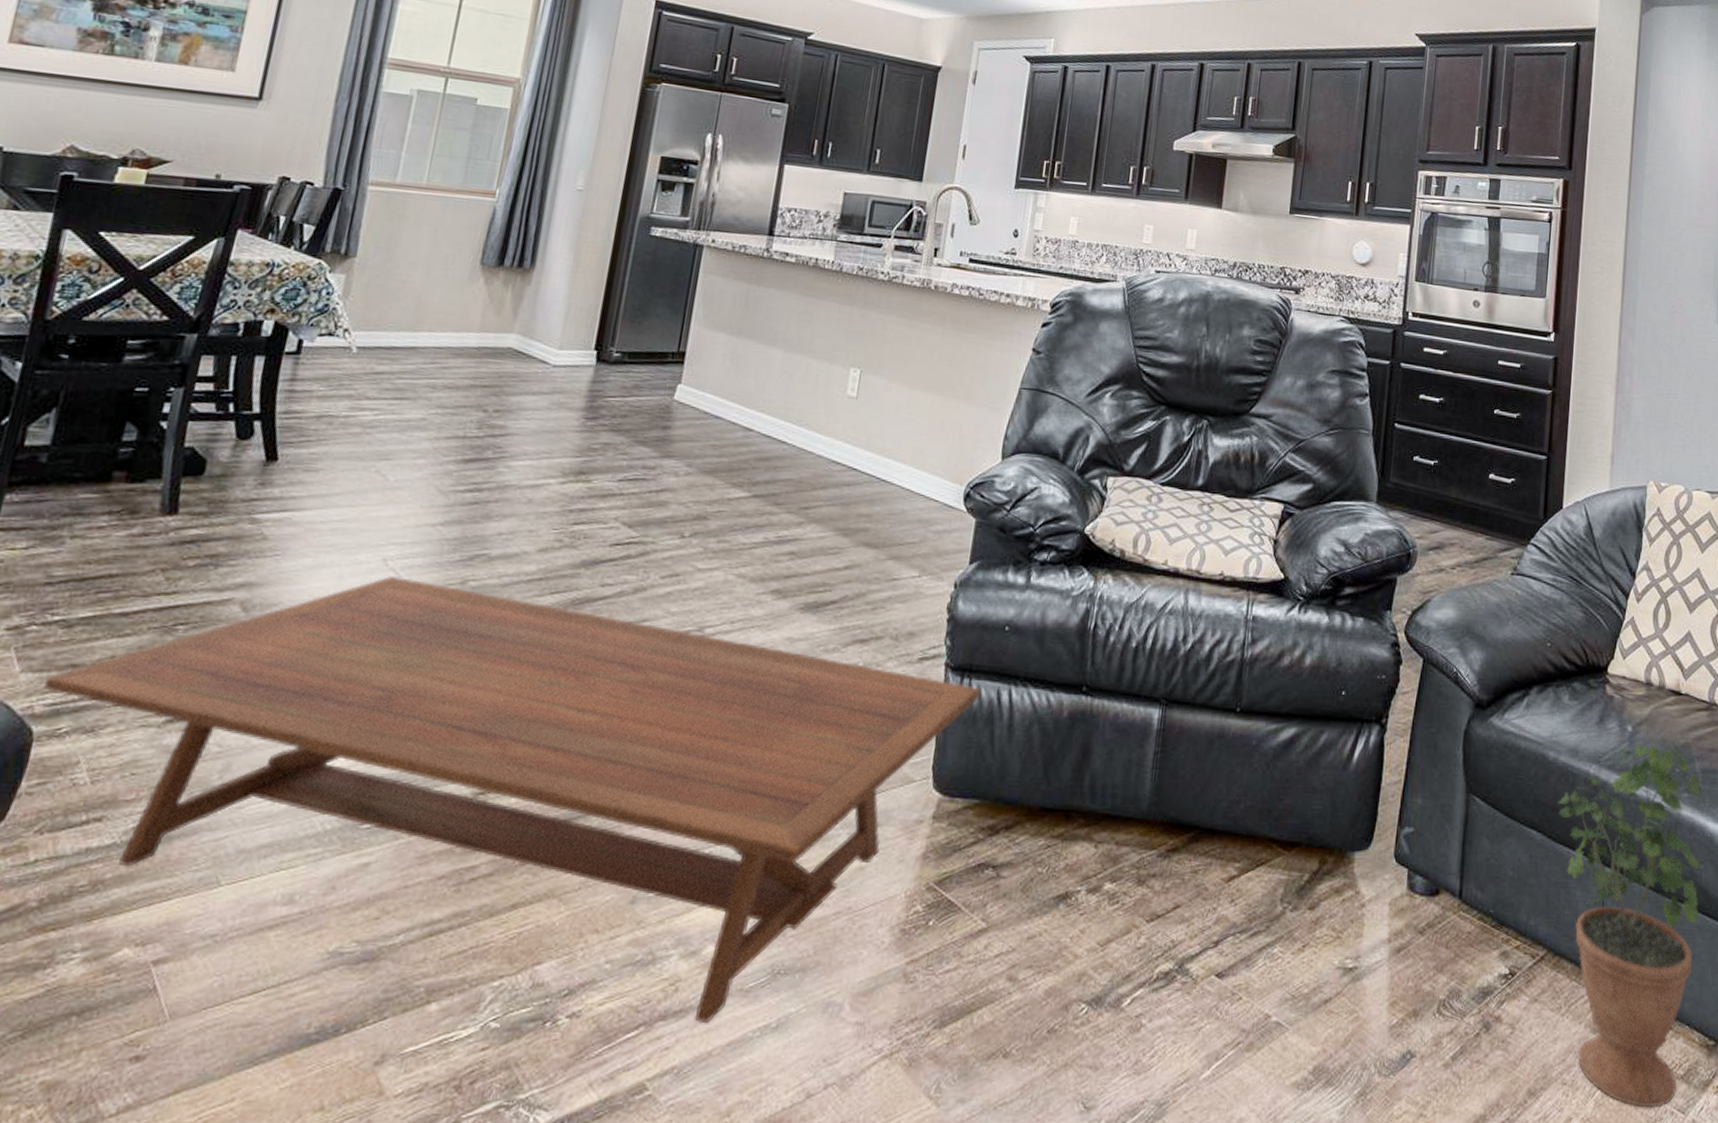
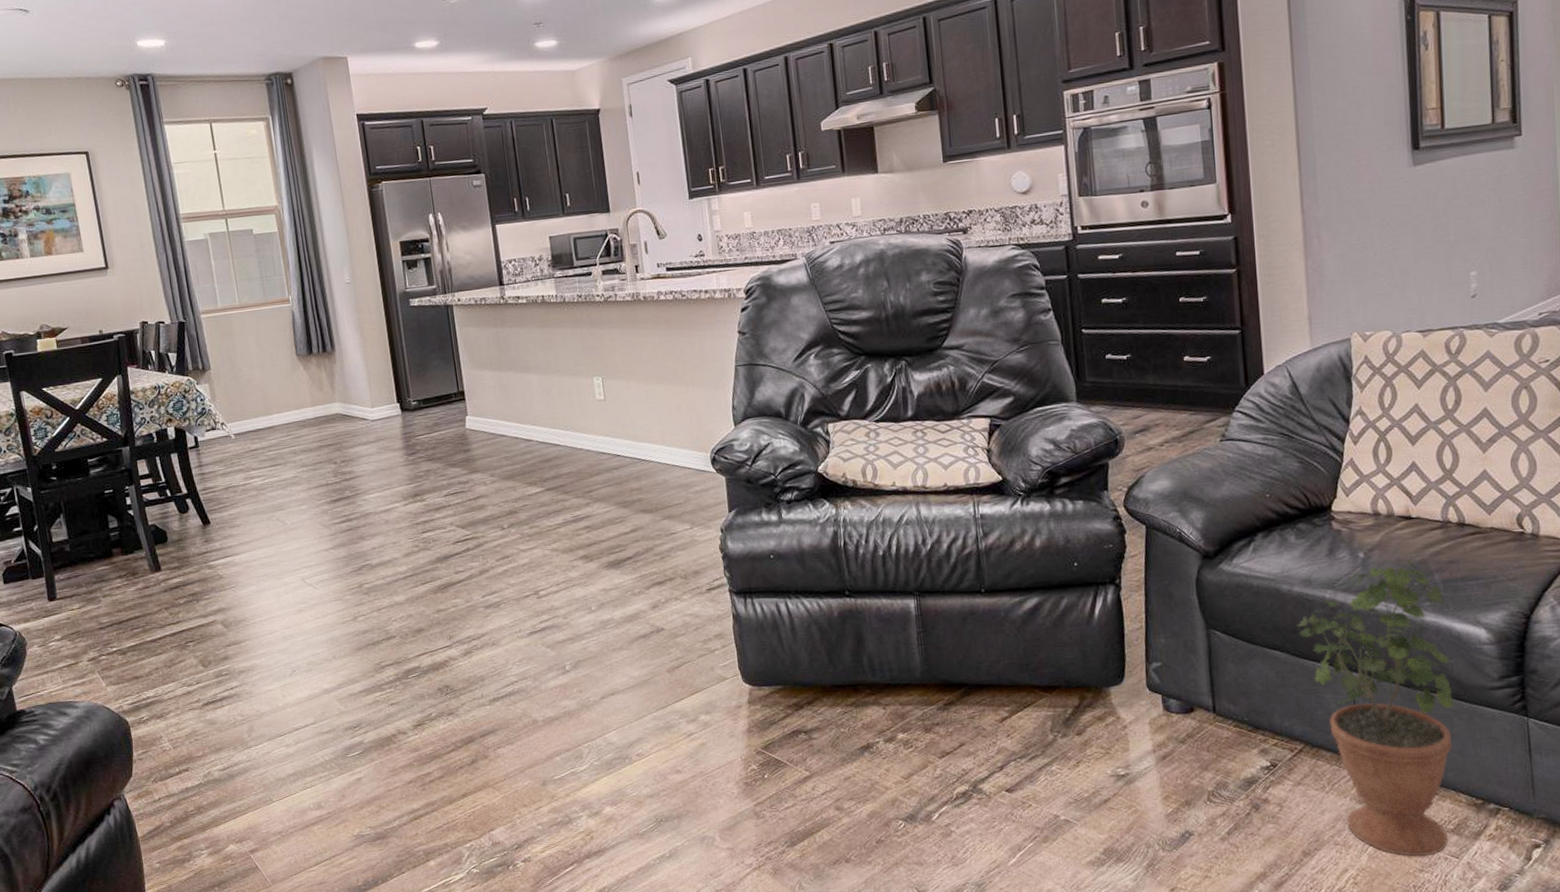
coffee table: present [42,576,982,1024] -> none [122,588,763,858]

